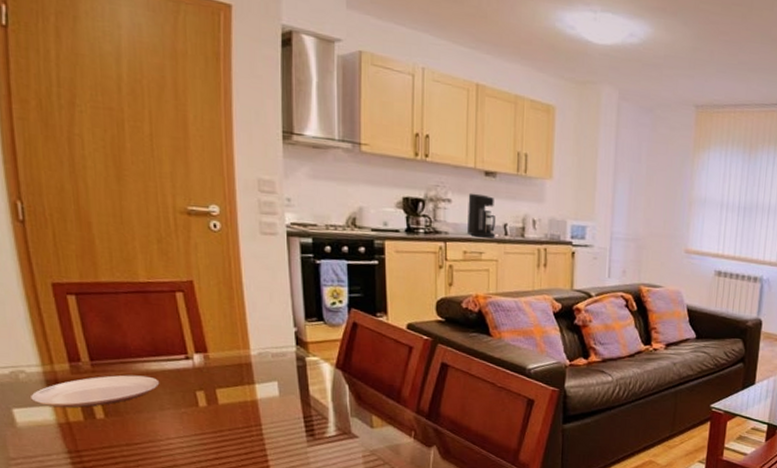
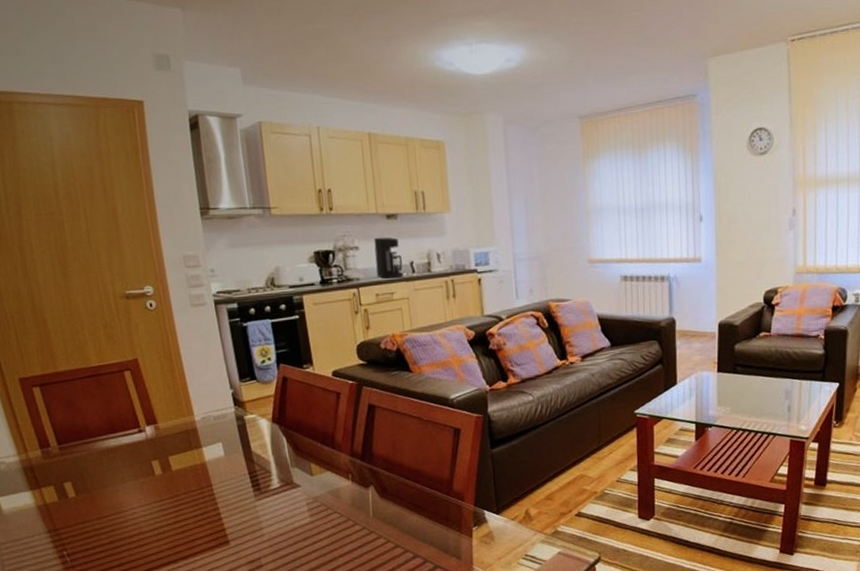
plate: present [31,375,160,408] -> none [12,452,119,492]

